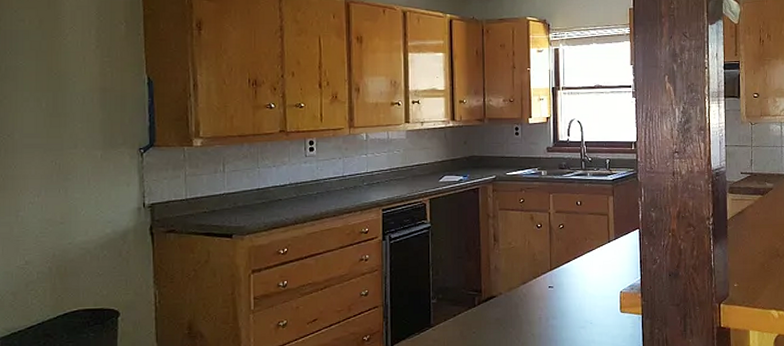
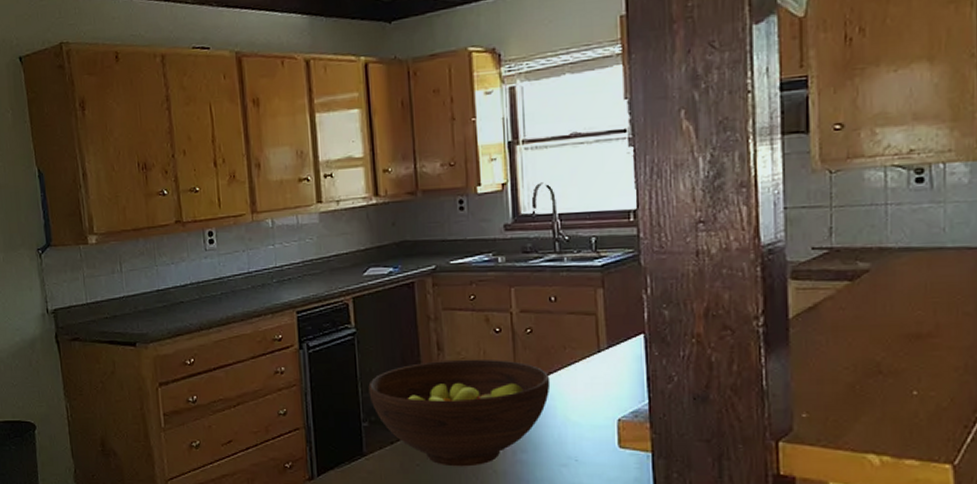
fruit bowl: none [438,247,575,333] -> present [368,359,551,467]

